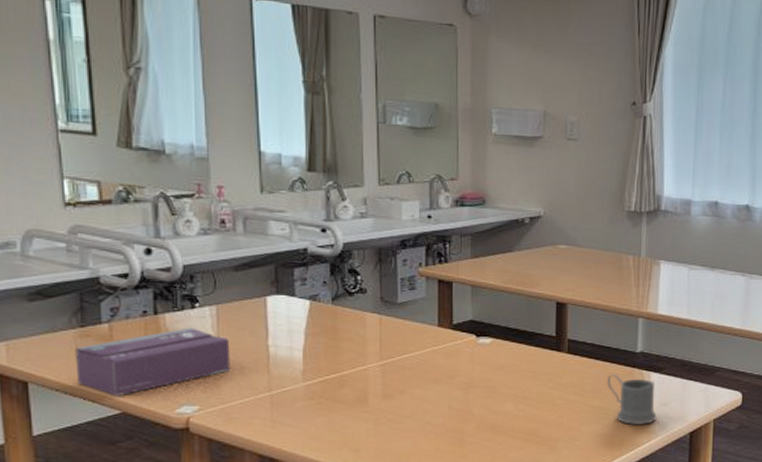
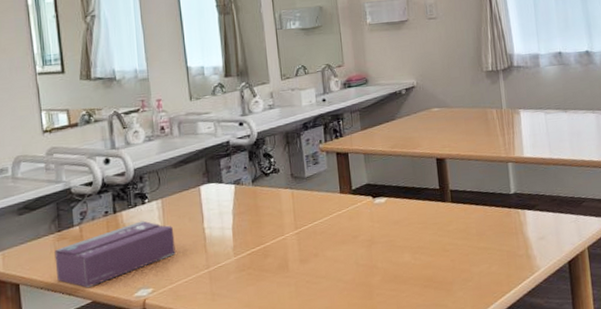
mug: present [606,373,657,425] -> none [488,215,537,261]

